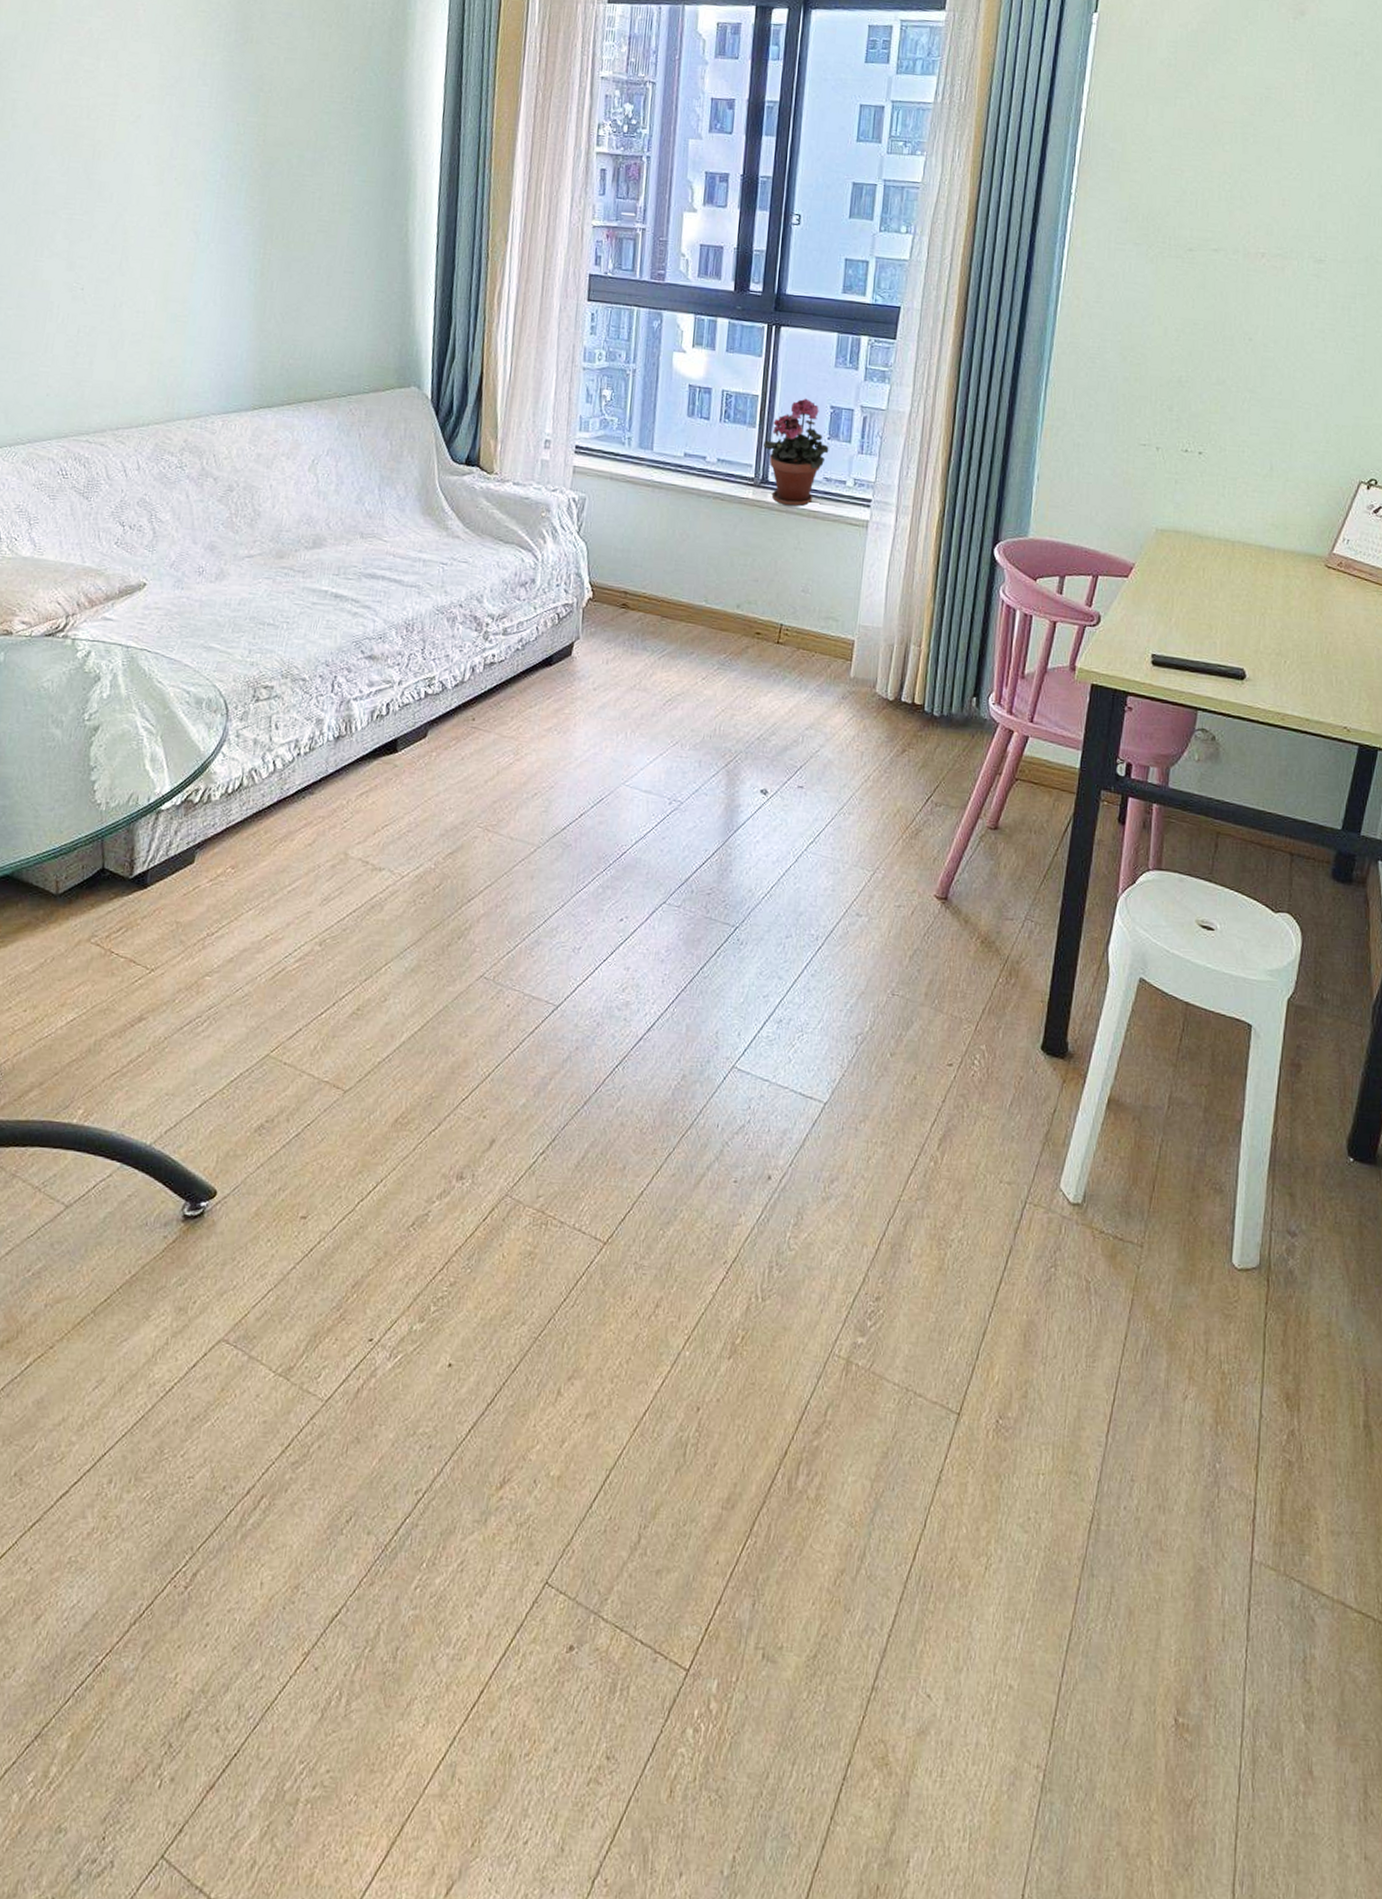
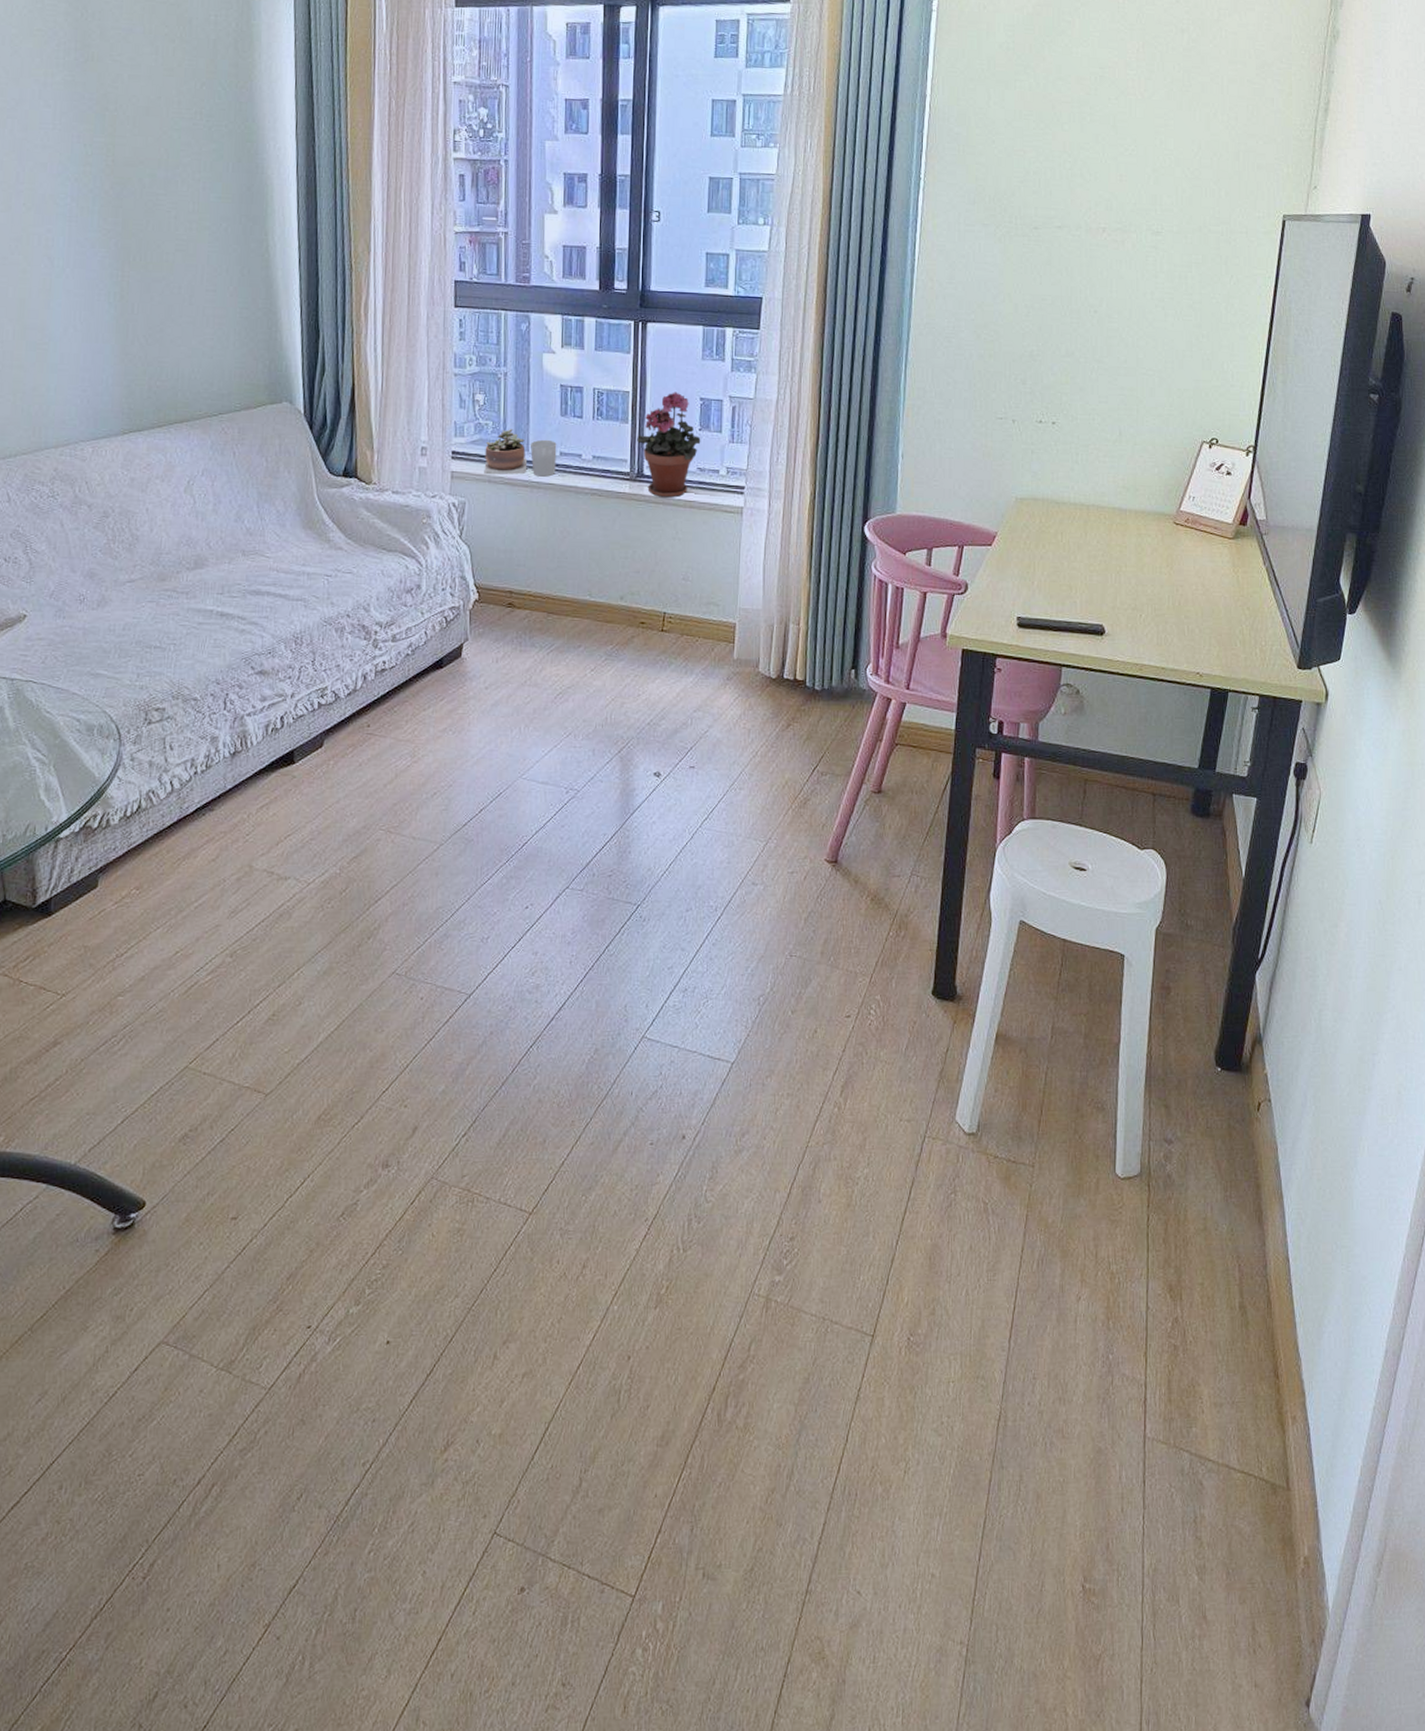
succulent plant: none [606,426,651,474] -> present [484,429,528,475]
candle holder: none [654,439,682,478] -> present [530,439,557,478]

